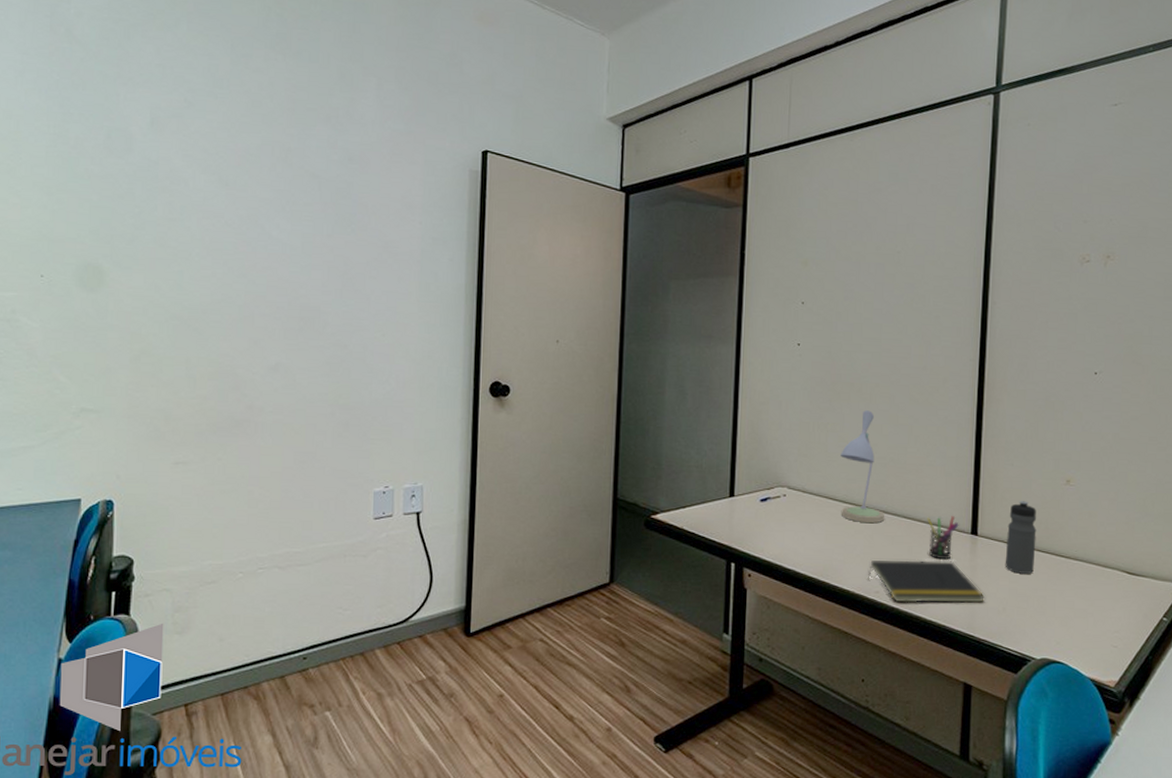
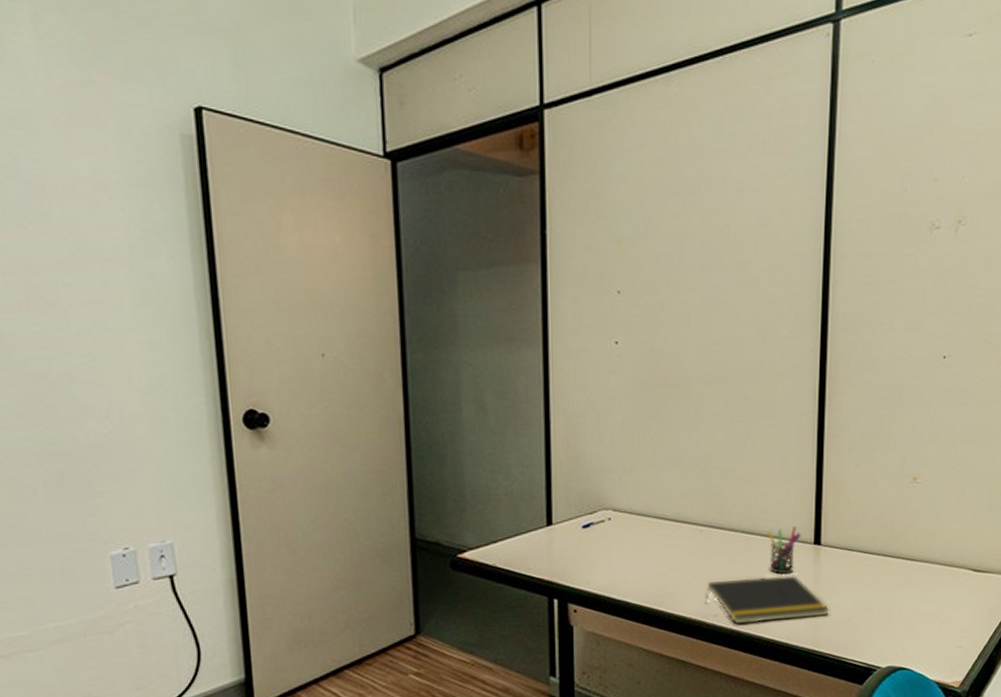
desk lamp: present [840,410,885,524] -> none [670,415,722,542]
water bottle: present [1005,501,1037,574] -> none [849,504,882,582]

